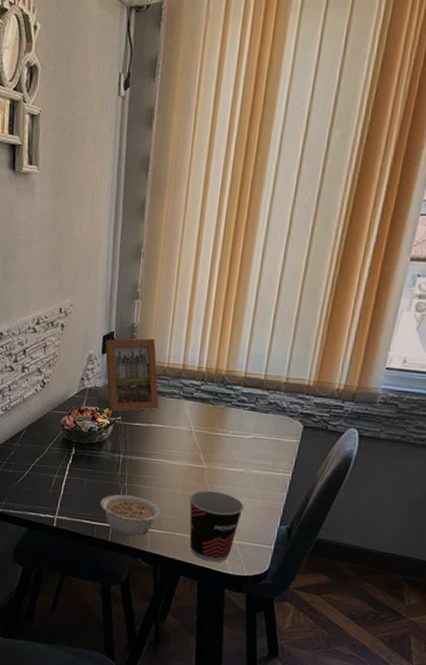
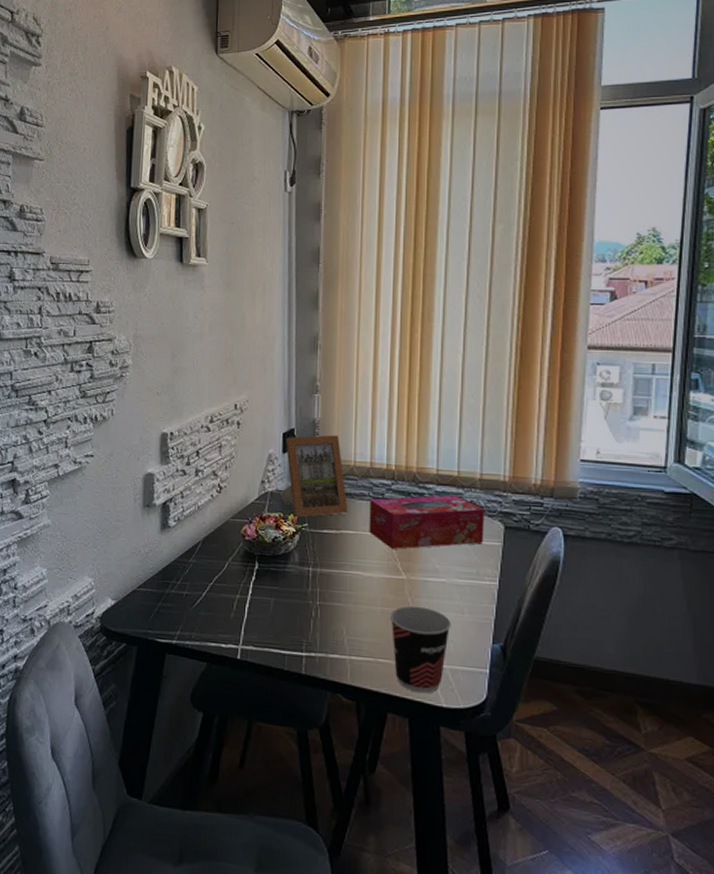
legume: present [100,494,161,536] -> none [289,615,359,665]
tissue box: none [176,396,286,442] -> present [369,495,484,549]

